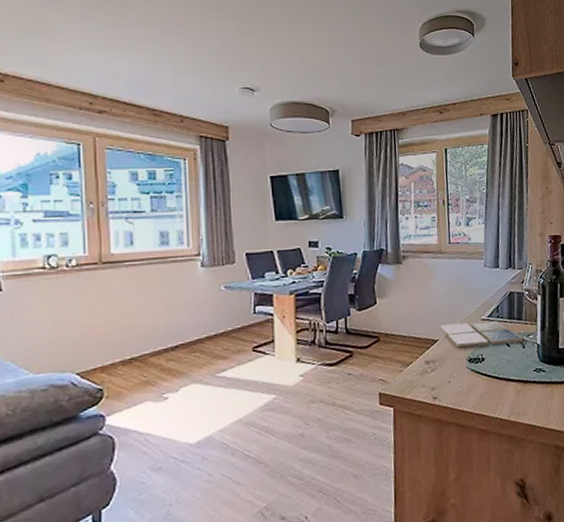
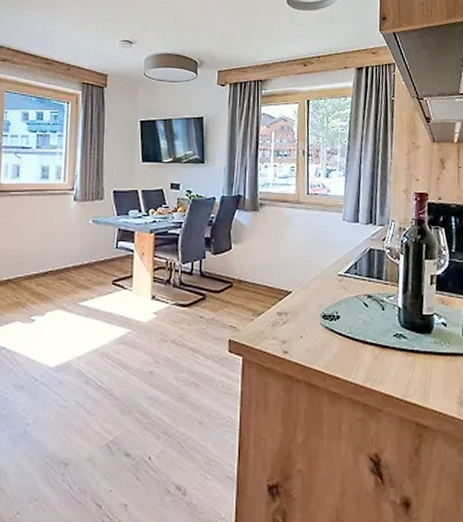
drink coaster: present [440,321,524,348] -> none [294,276,383,303]

